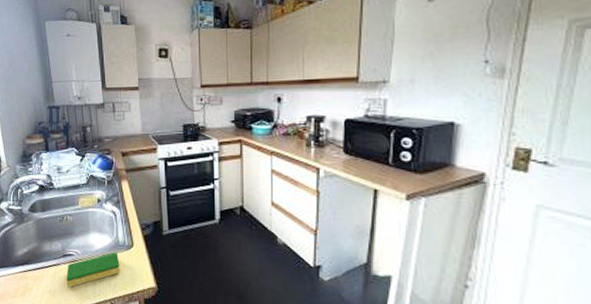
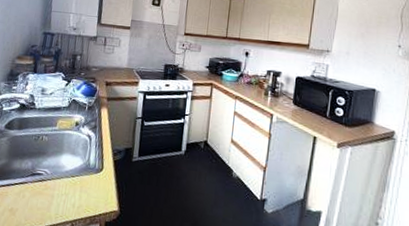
dish sponge: present [66,252,120,287] -> none [29,174,87,207]

